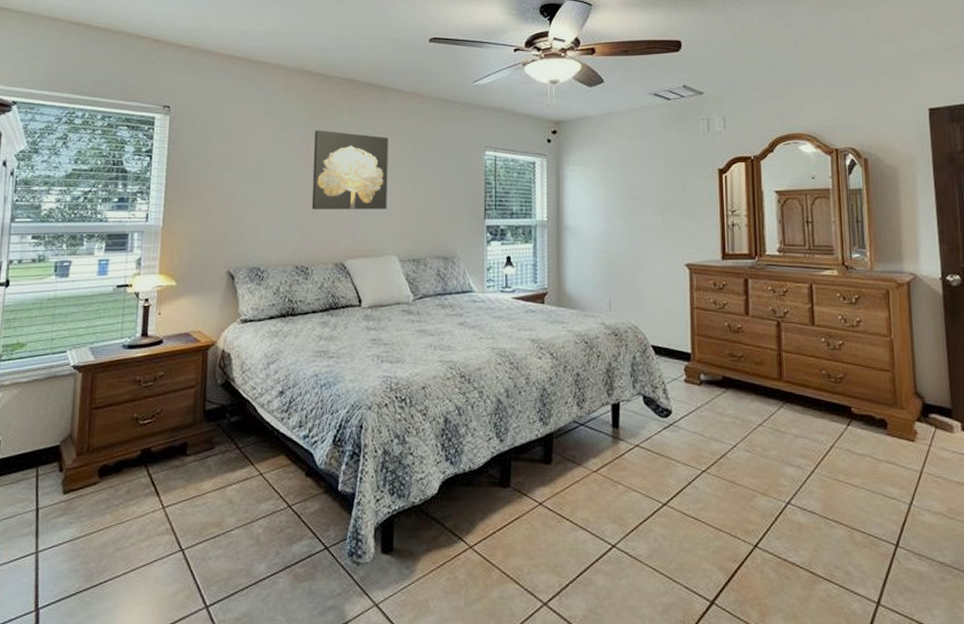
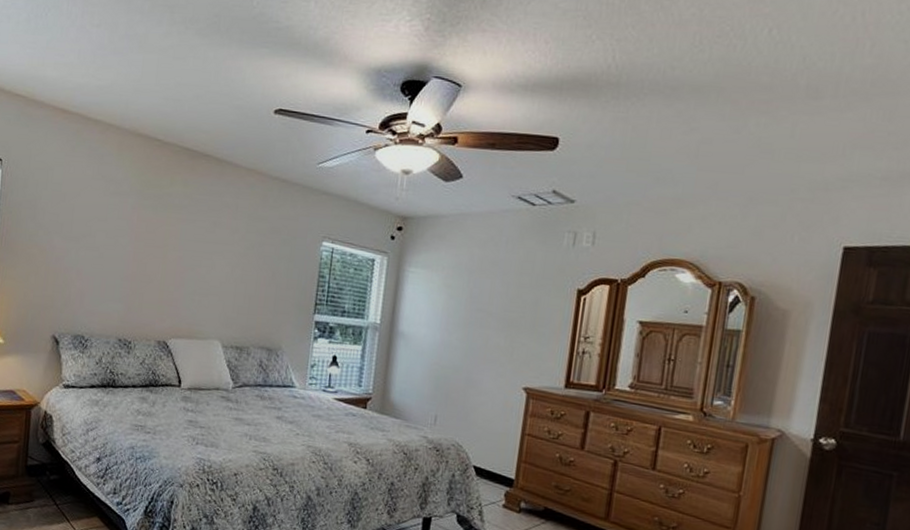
wall art: present [311,130,389,210] -> none [138,199,222,292]

